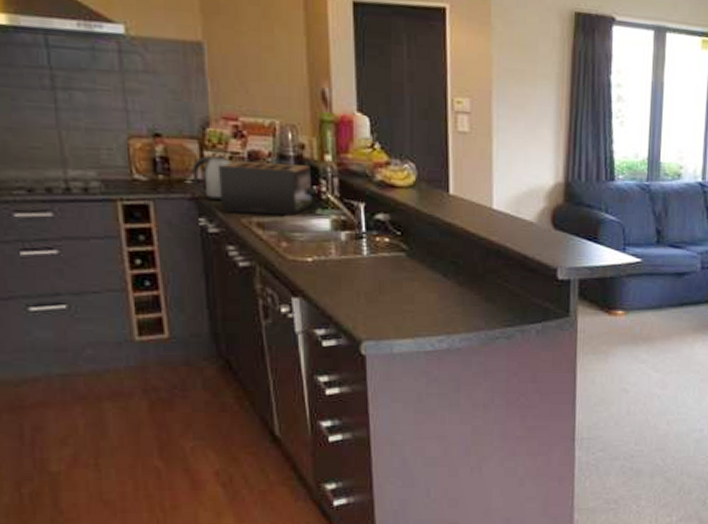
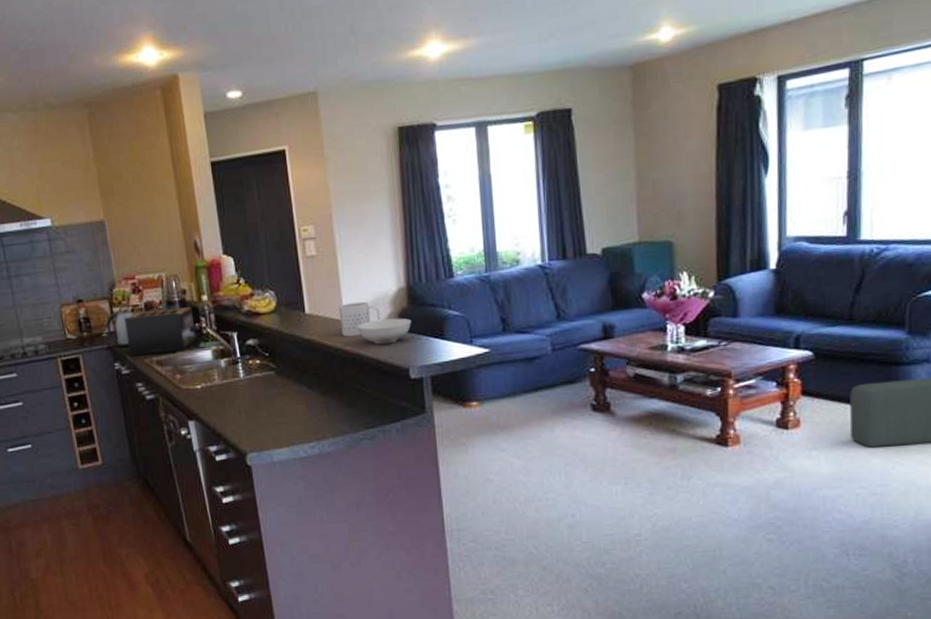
mug: none [487,190,532,227] -> present [338,301,380,337]
bowl: none [506,212,566,240] -> present [357,318,412,345]

